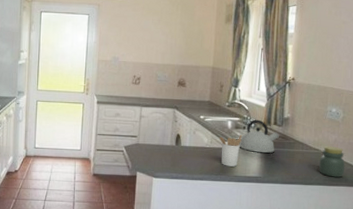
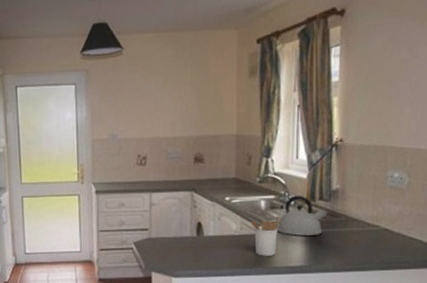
jar: present [319,146,345,177] -> none [381,220,413,259]

